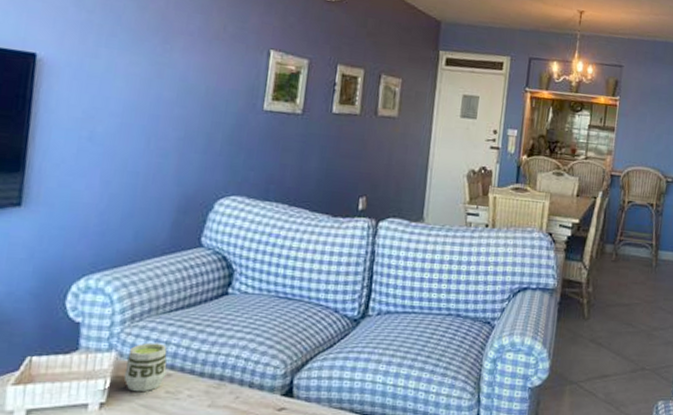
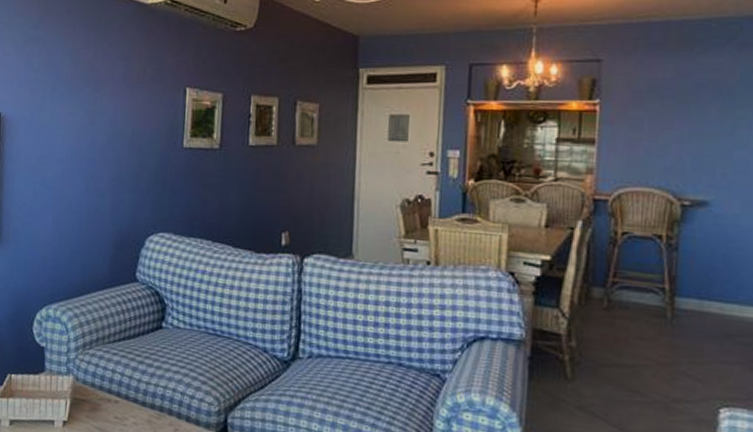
cup: present [123,342,167,392] -> none [80,369,114,415]

